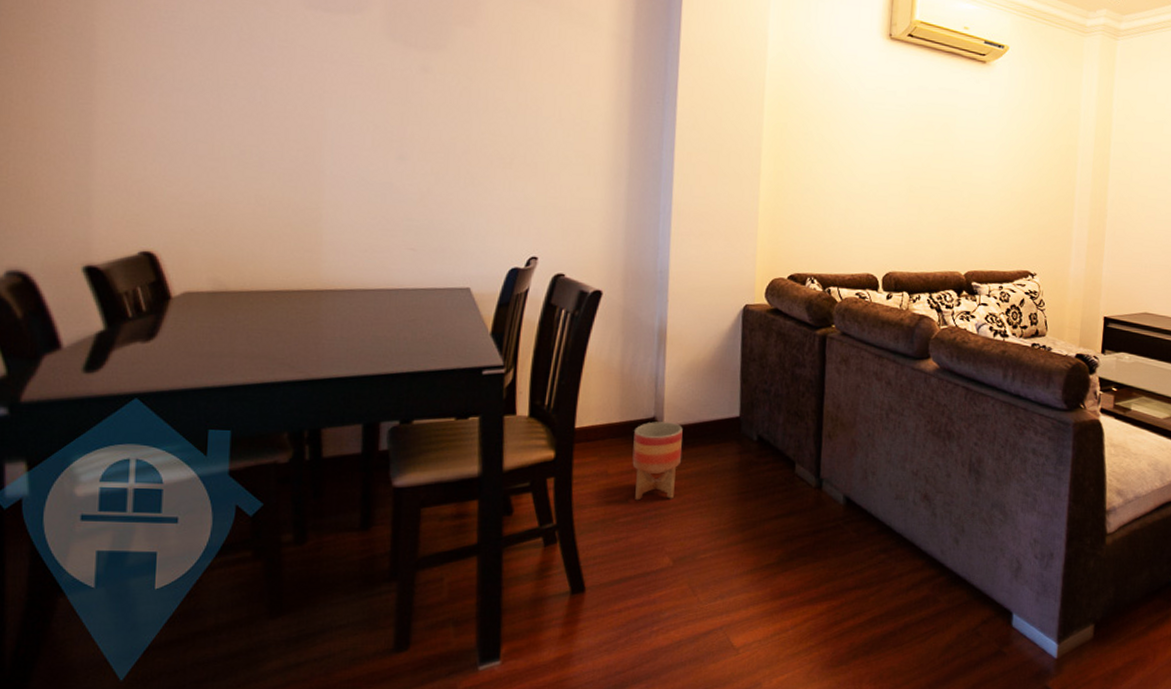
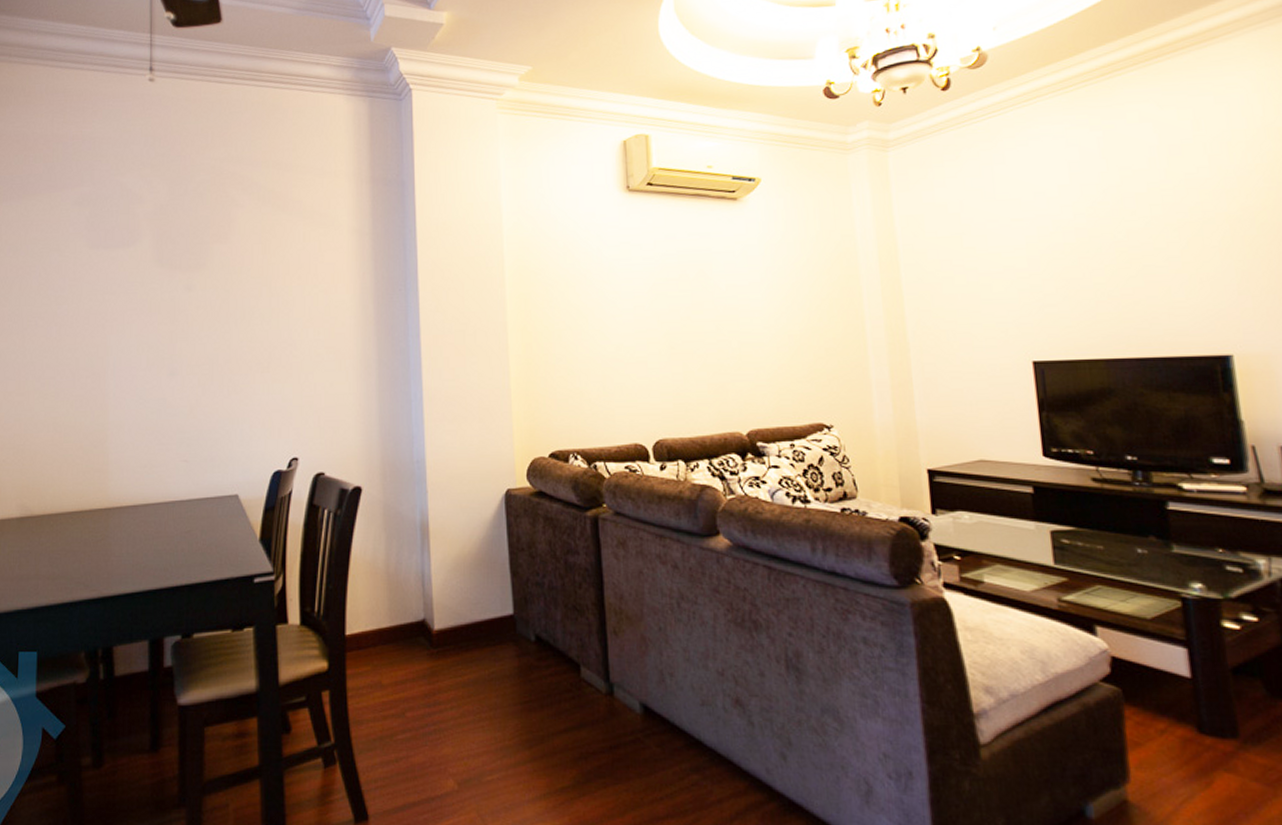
planter: present [632,422,683,501] -> none [405,624,457,714]

